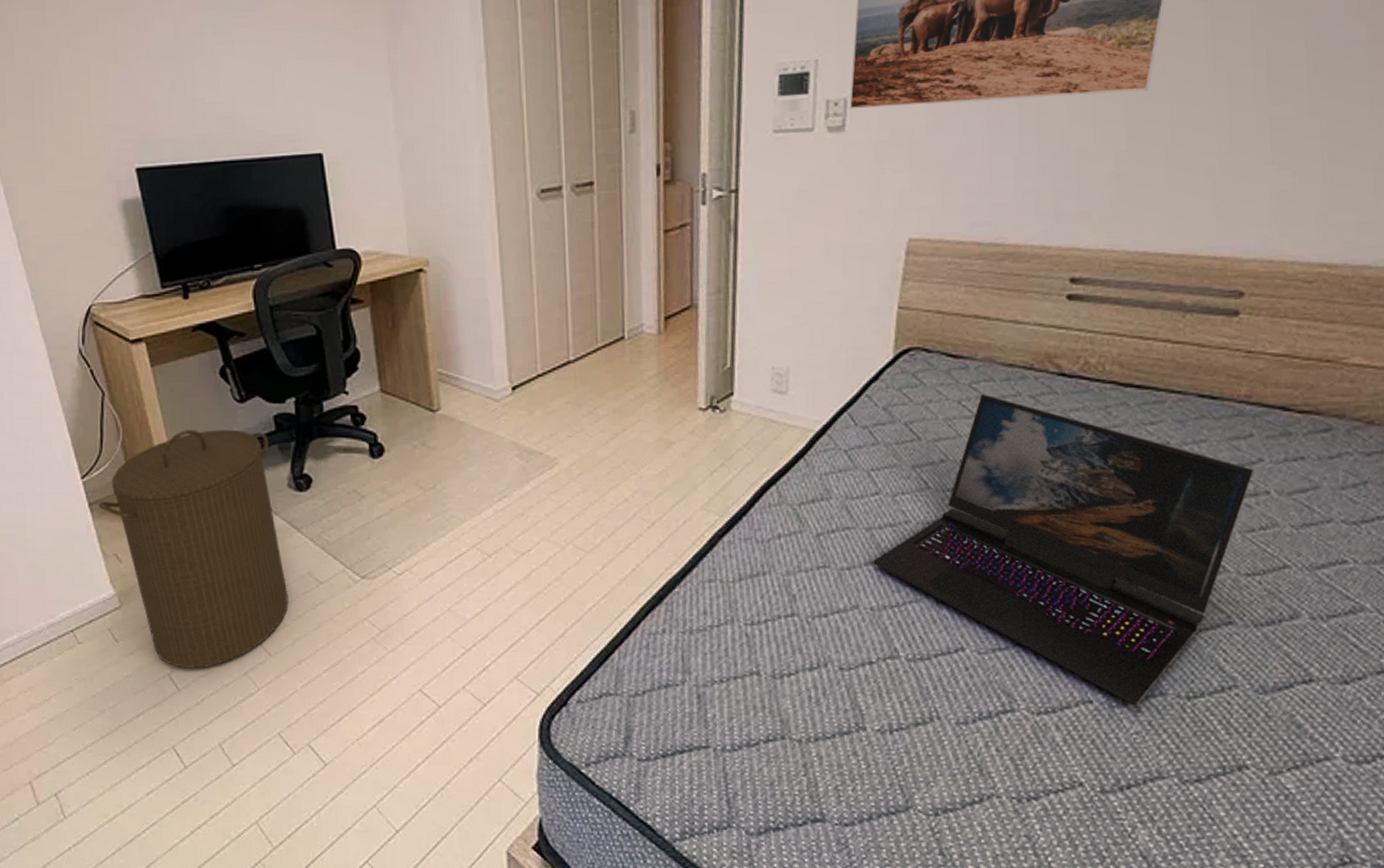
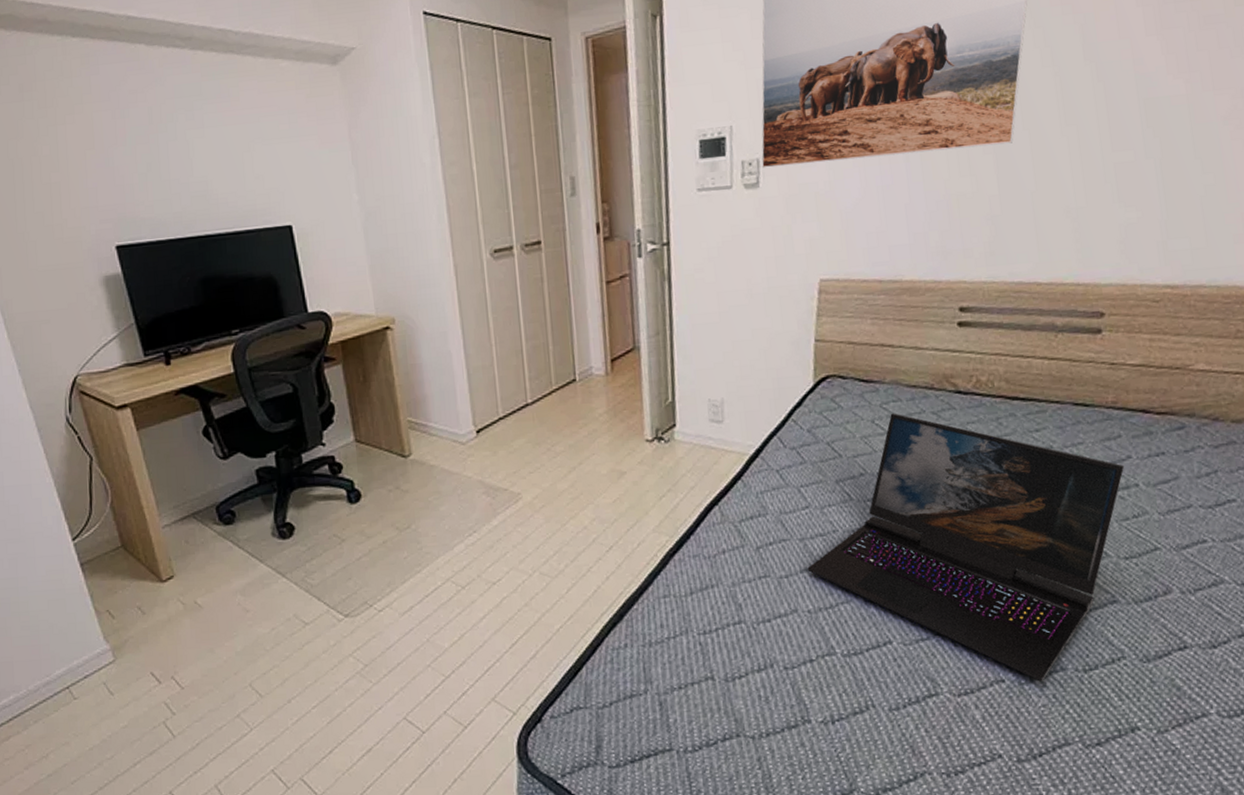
laundry hamper: present [98,429,289,669] -> none [89,485,277,715]

